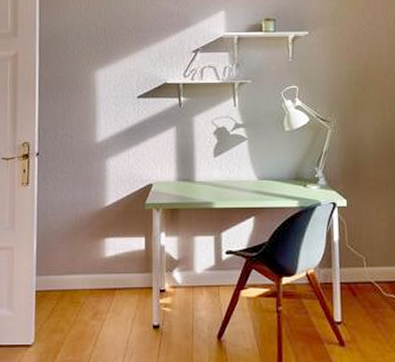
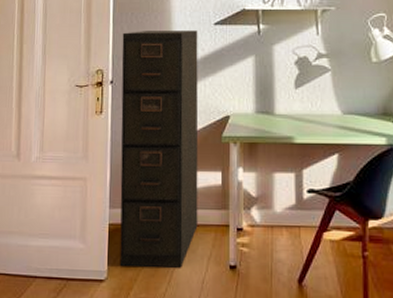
filing cabinet: none [46,103,123,332] -> present [119,30,199,268]

